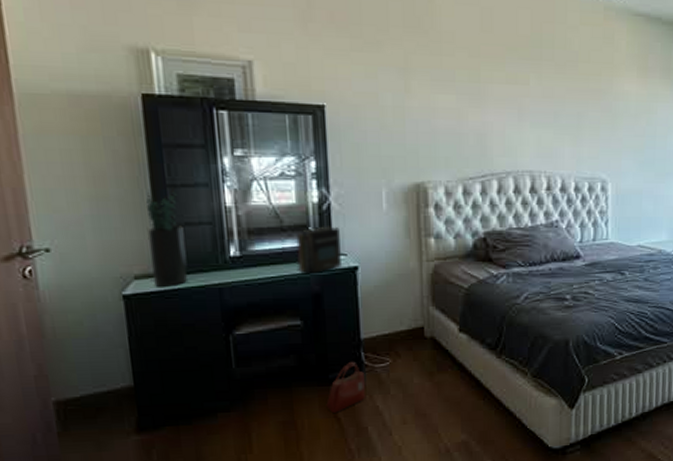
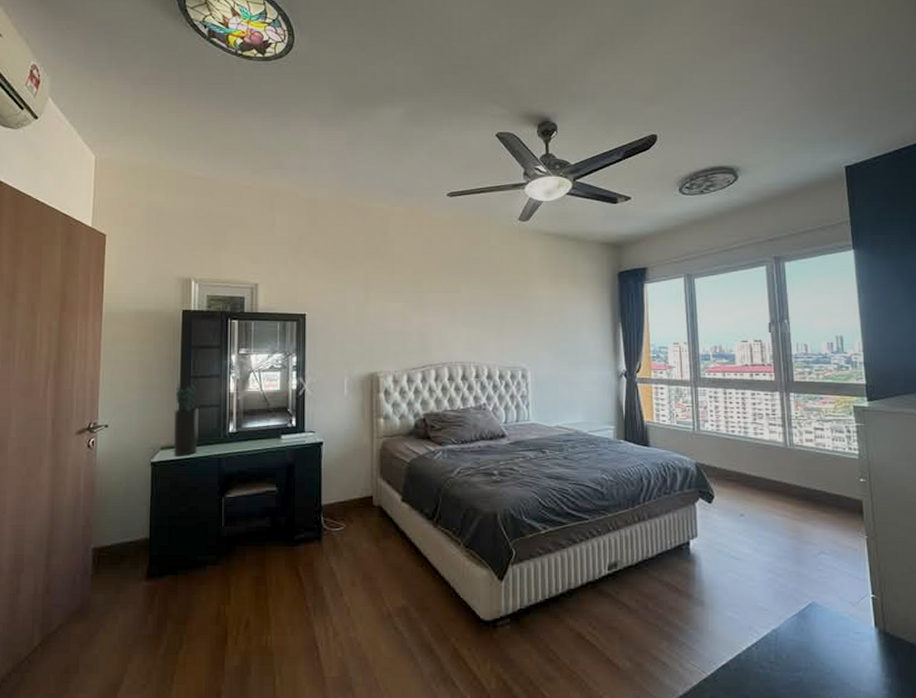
books: present [296,226,341,275] -> none [278,408,311,448]
handbag: present [326,361,365,414] -> none [291,524,323,573]

